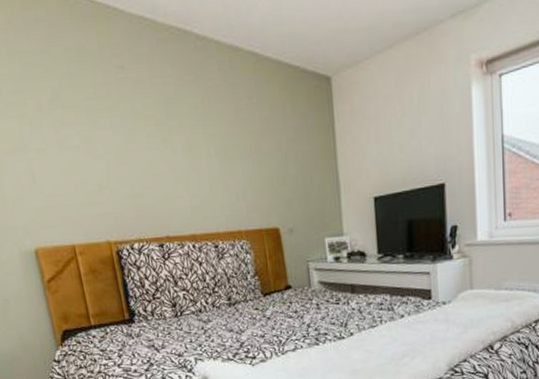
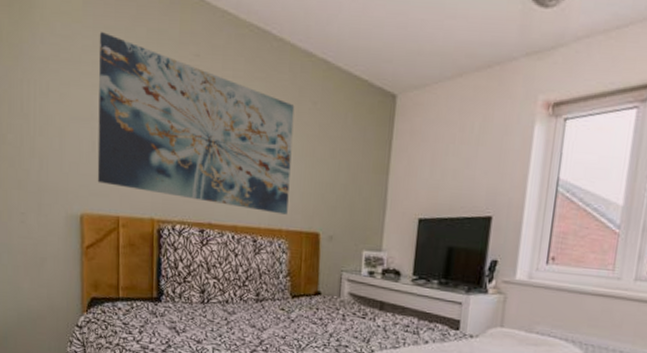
wall art: none [15,58,244,216] -> present [97,32,295,215]

